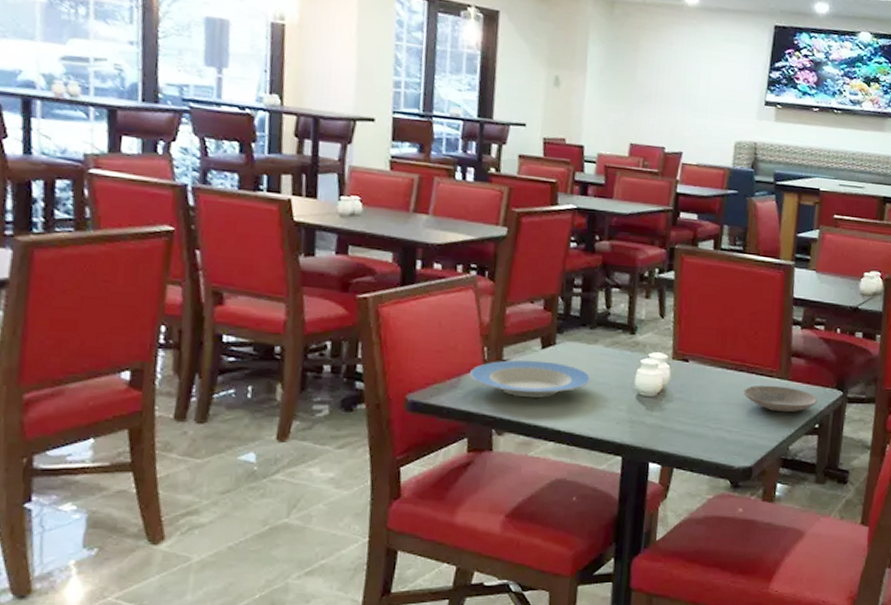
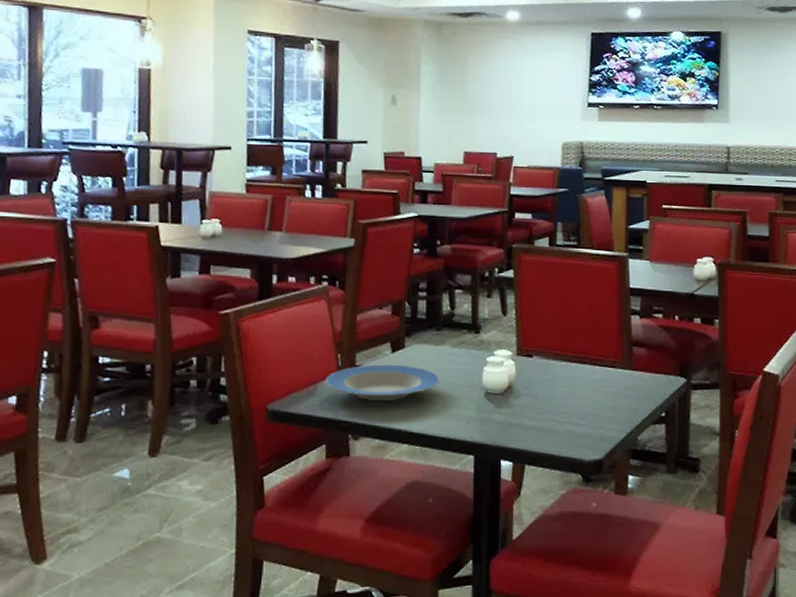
plate: present [743,385,818,413] -> none [588,376,662,403]

